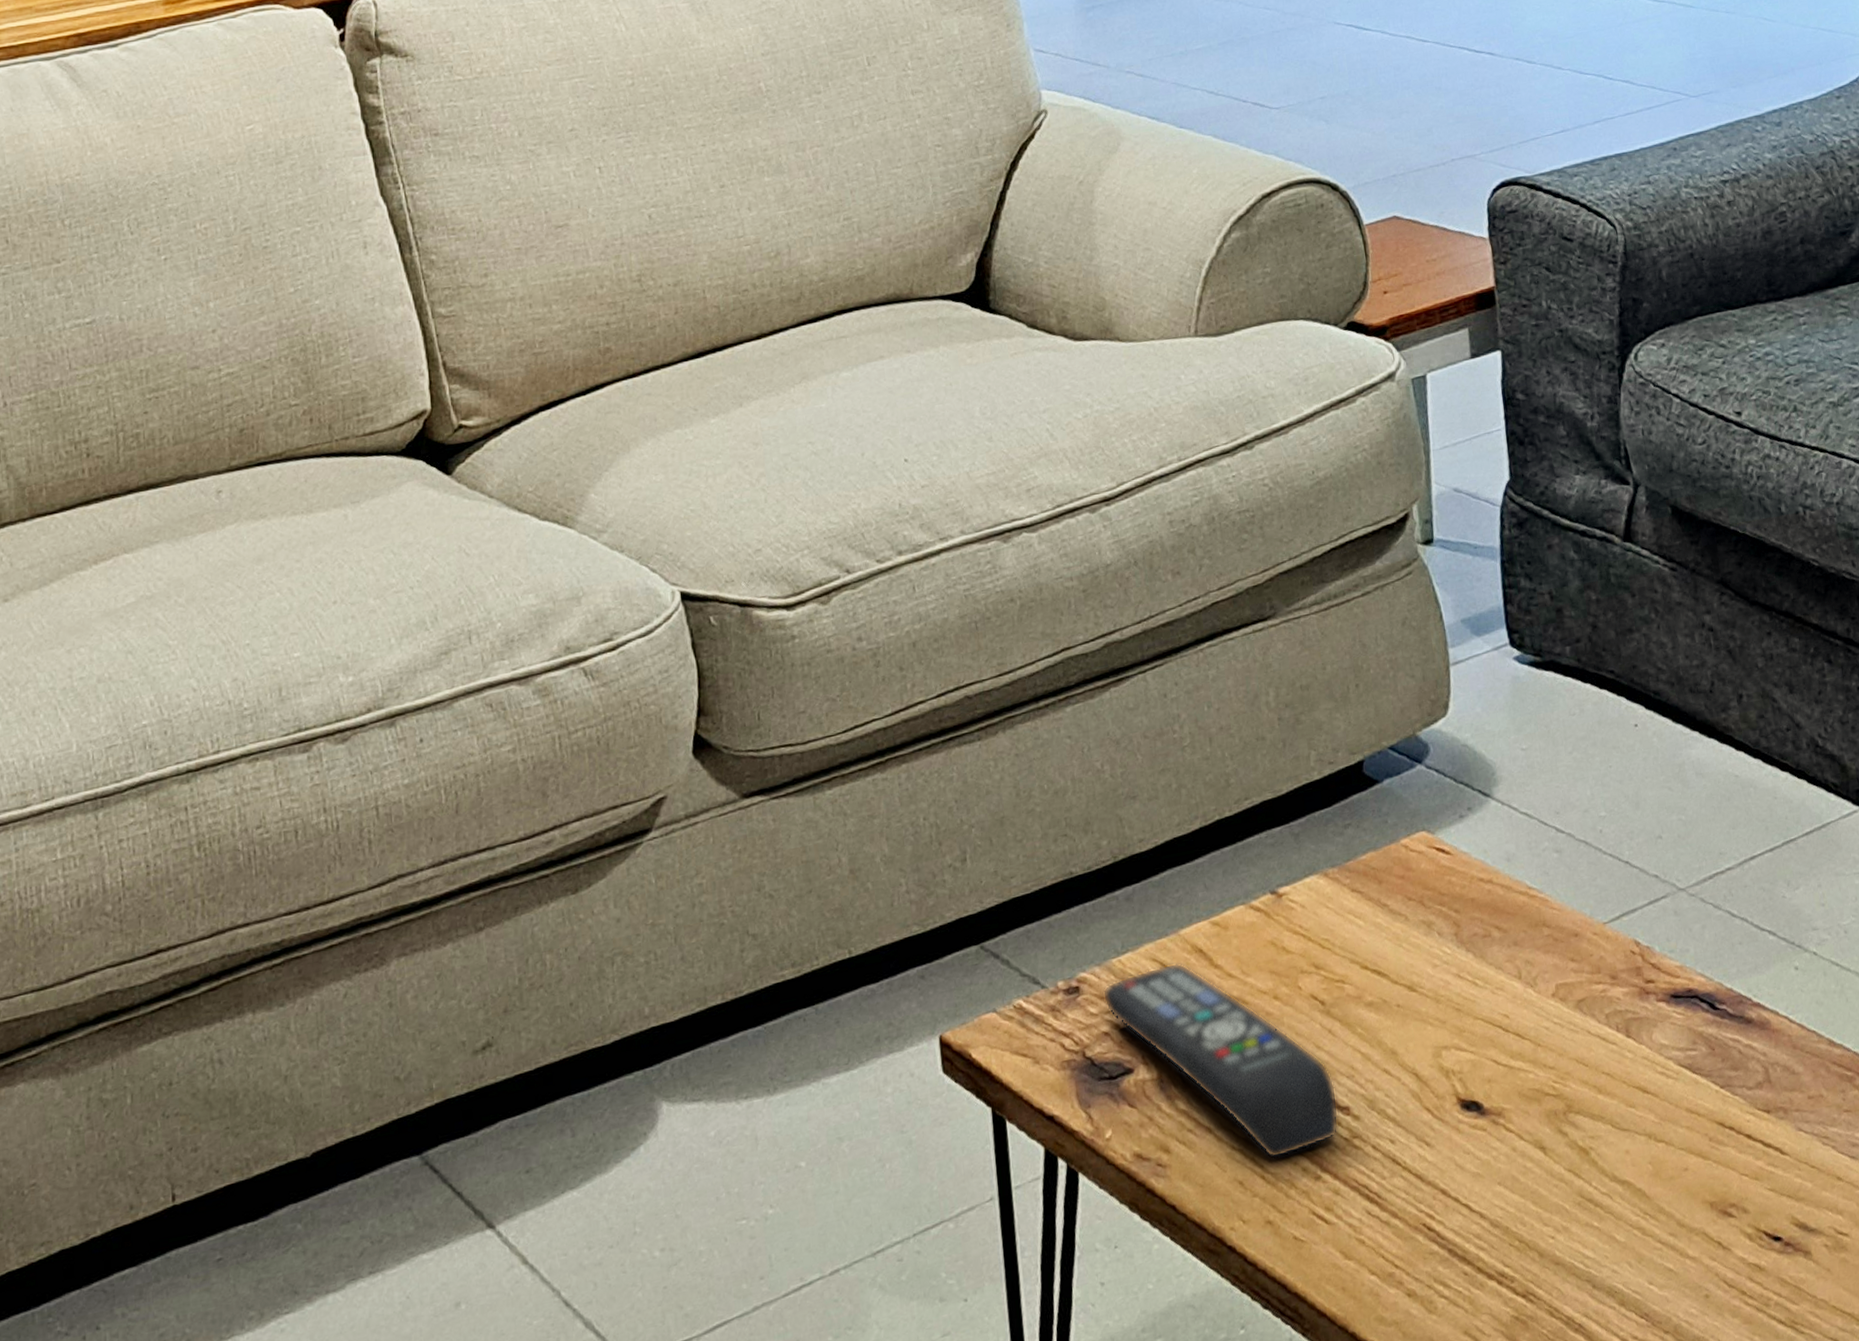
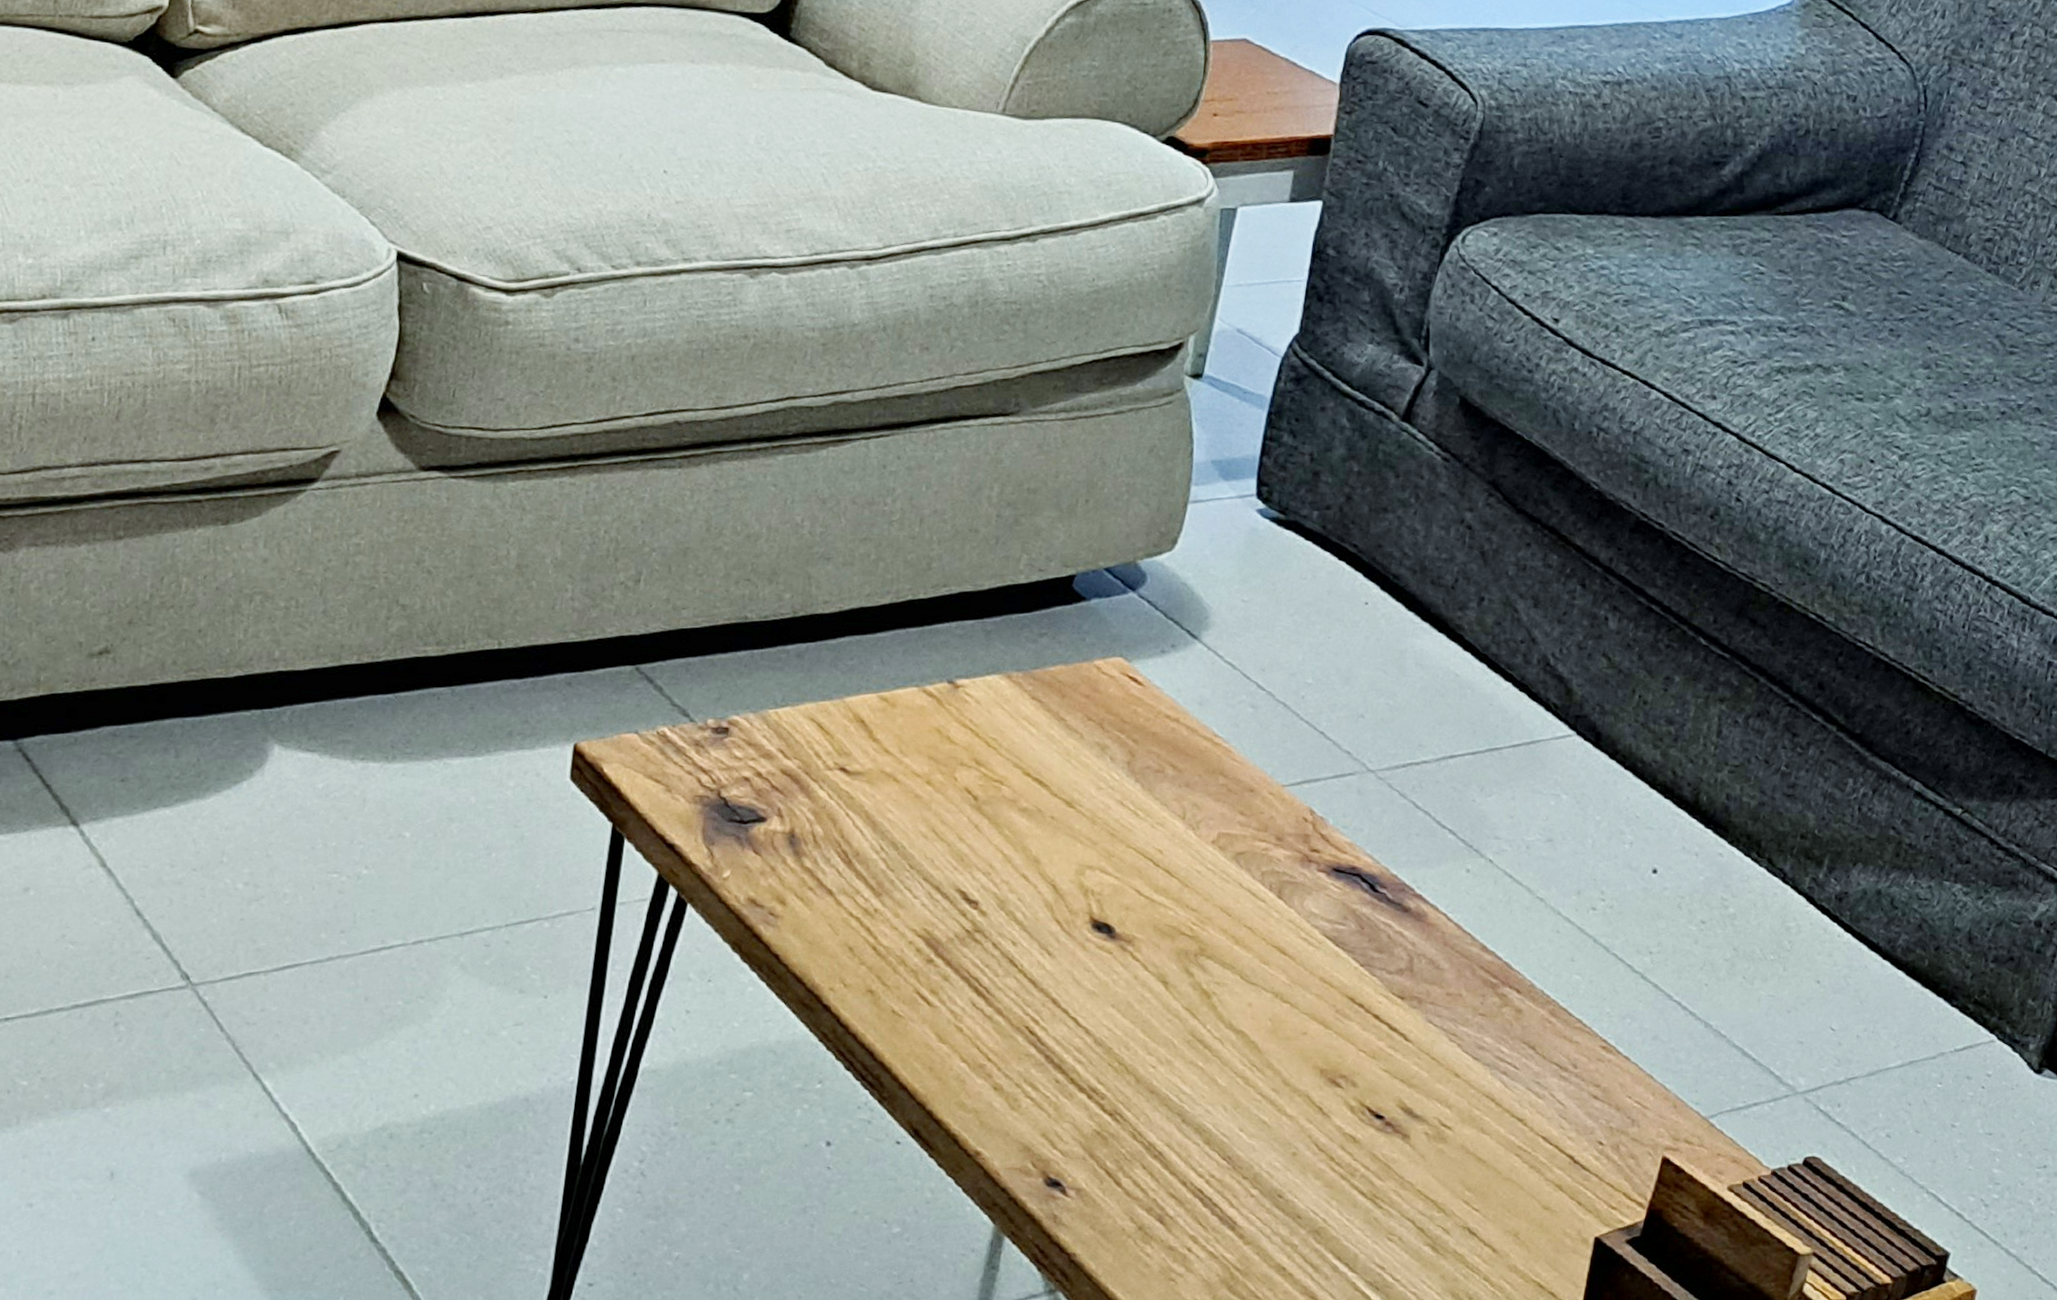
remote control: present [1102,962,1339,1159] -> none [750,726,970,934]

